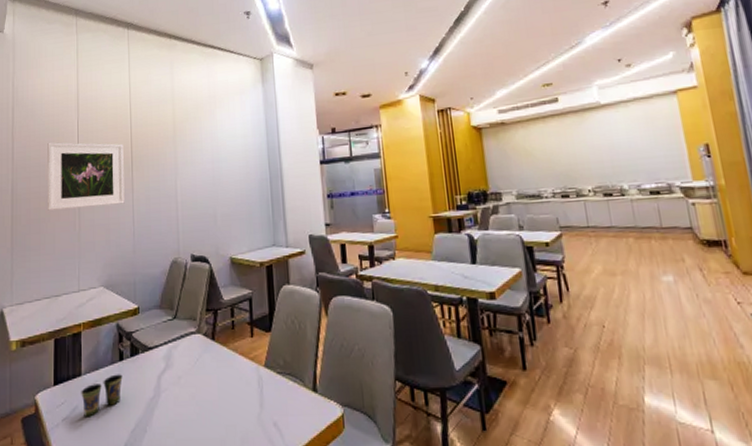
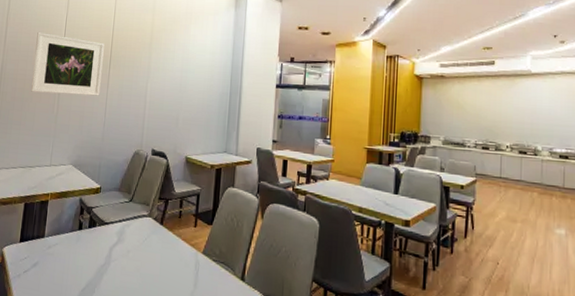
cup: present [81,374,123,417] -> none [42,240,80,273]

